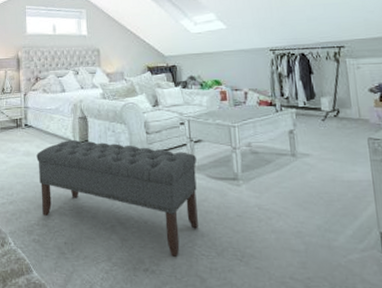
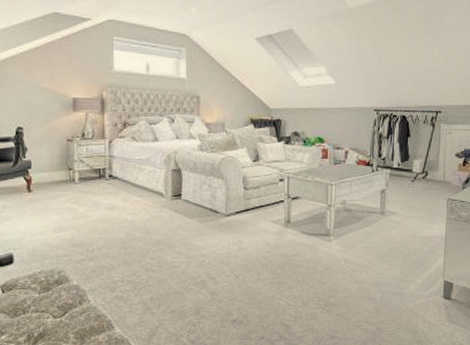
bench: present [36,139,198,257] -> none [122,193,292,308]

